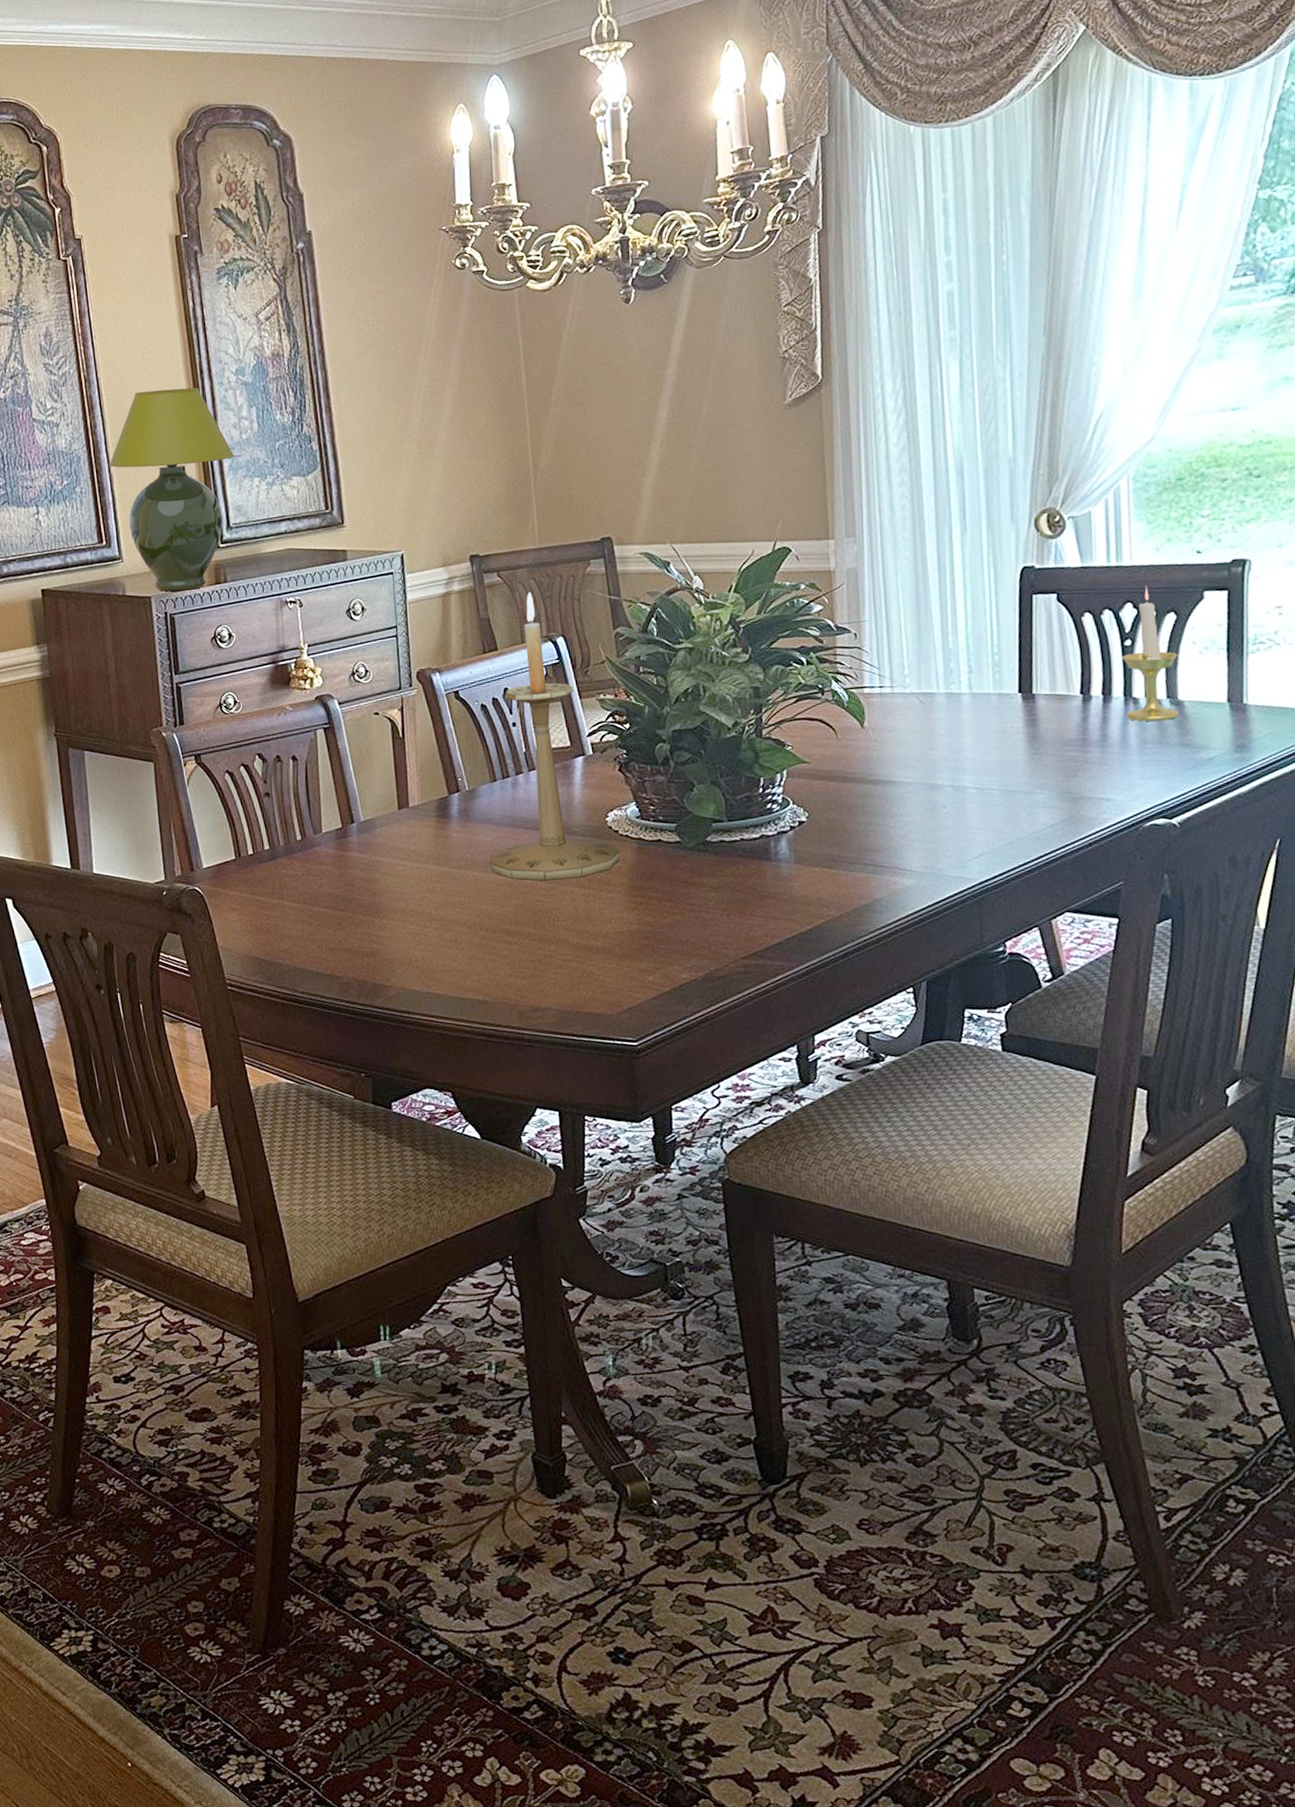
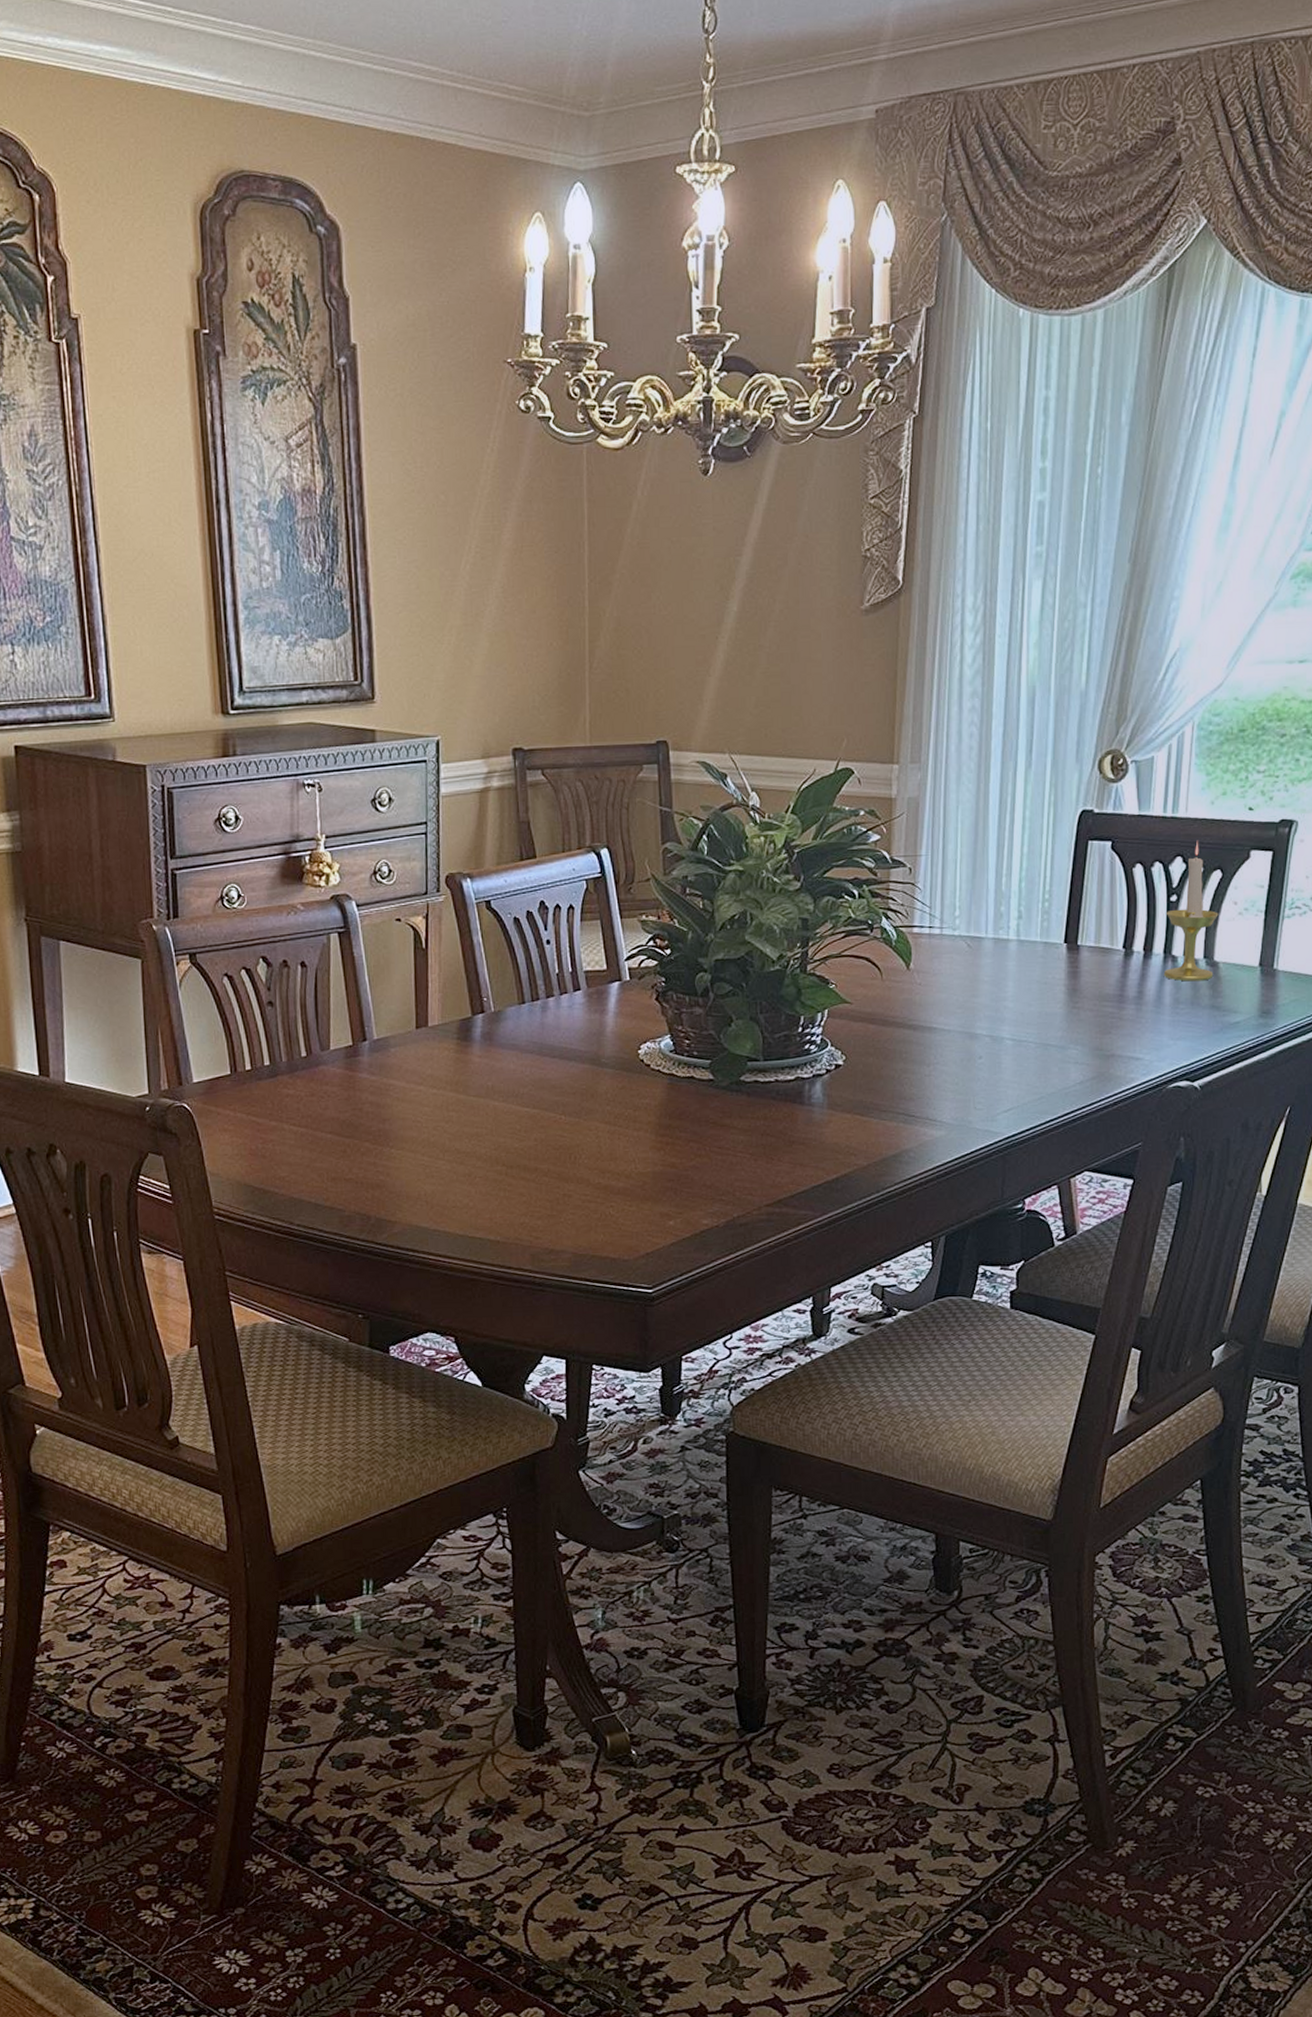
table lamp: present [109,387,235,592] -> none [102,517,253,762]
candlestick: present [489,592,621,881] -> none [511,795,651,1115]

